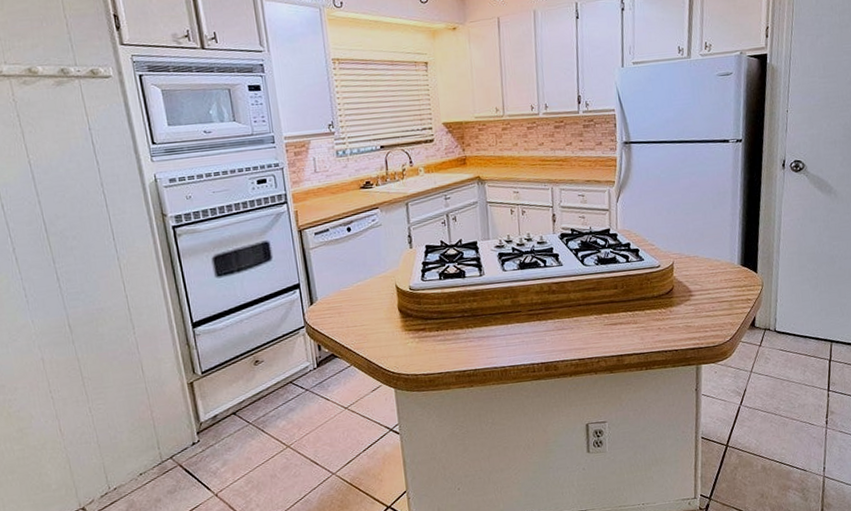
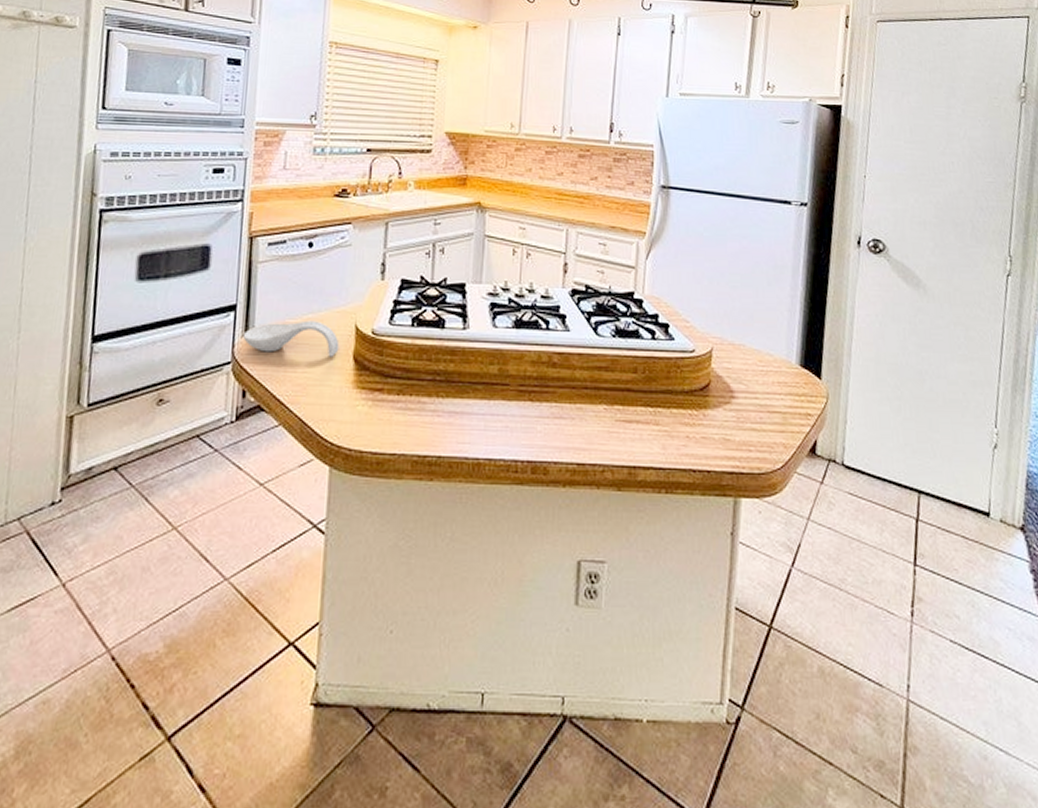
spoon rest: none [309,286,386,316] -> present [242,320,340,357]

